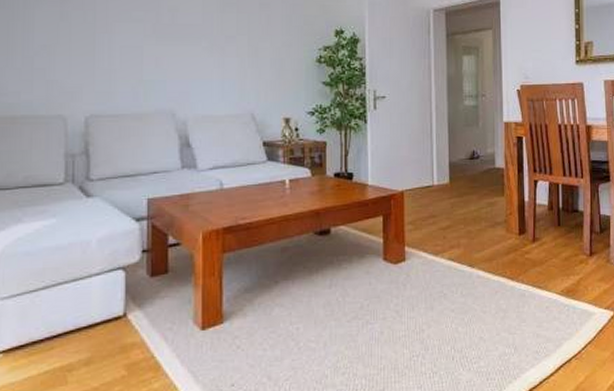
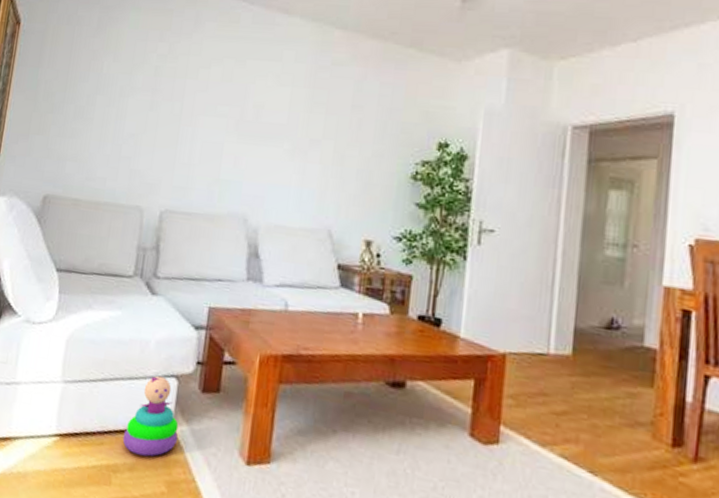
stacking toy: none [74,271,131,349] -> present [122,375,179,457]

